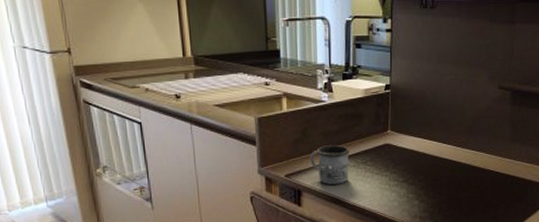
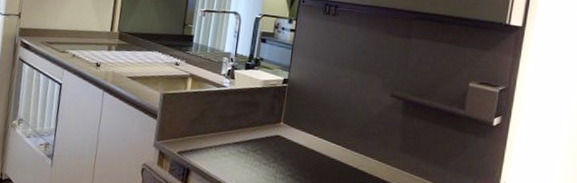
mug: present [309,145,349,185] -> none [203,128,242,169]

